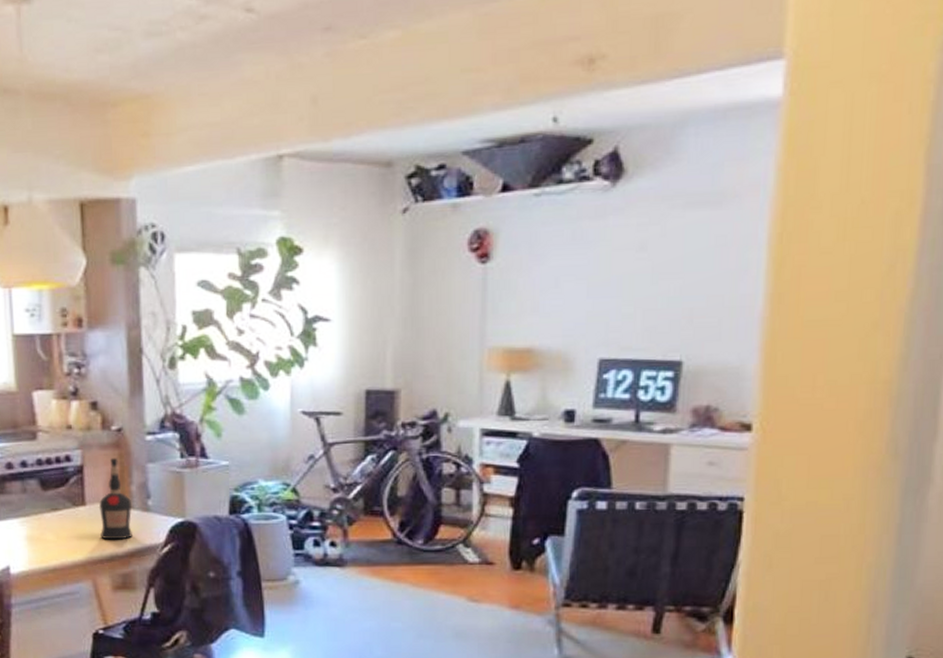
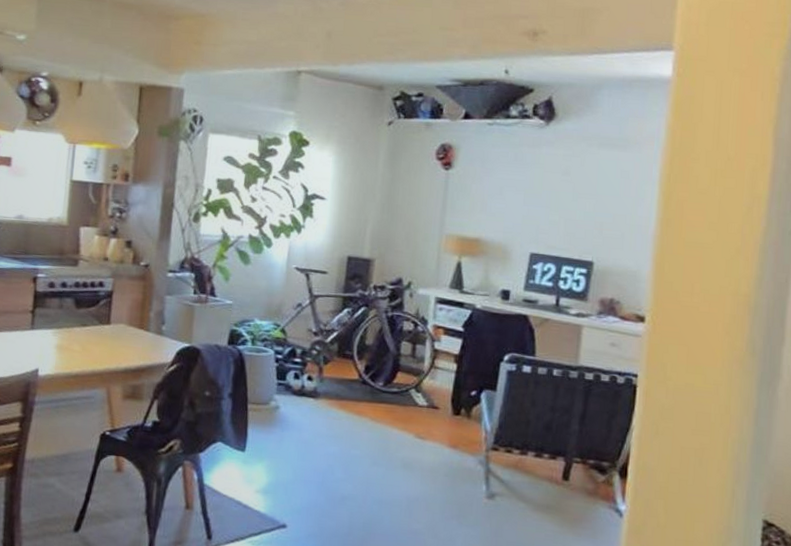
liquor bottle: present [99,458,132,540] -> none [119,288,148,356]

